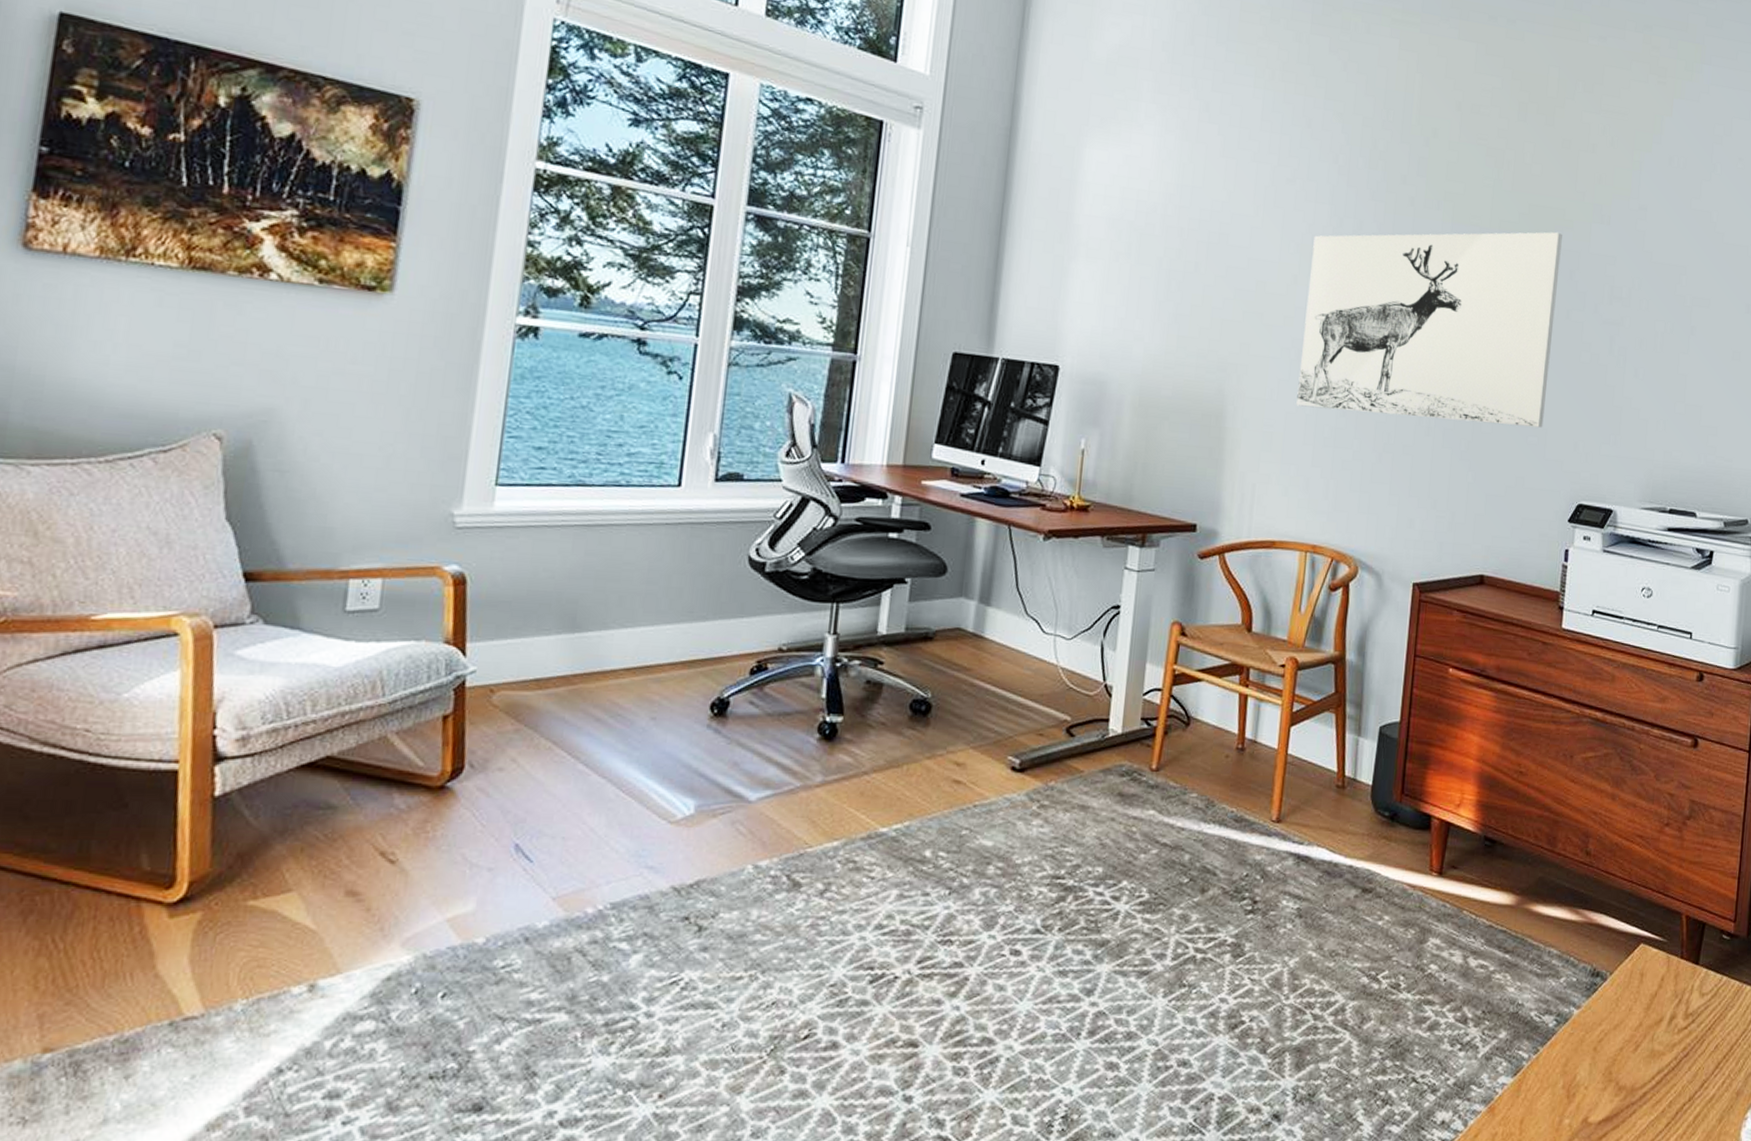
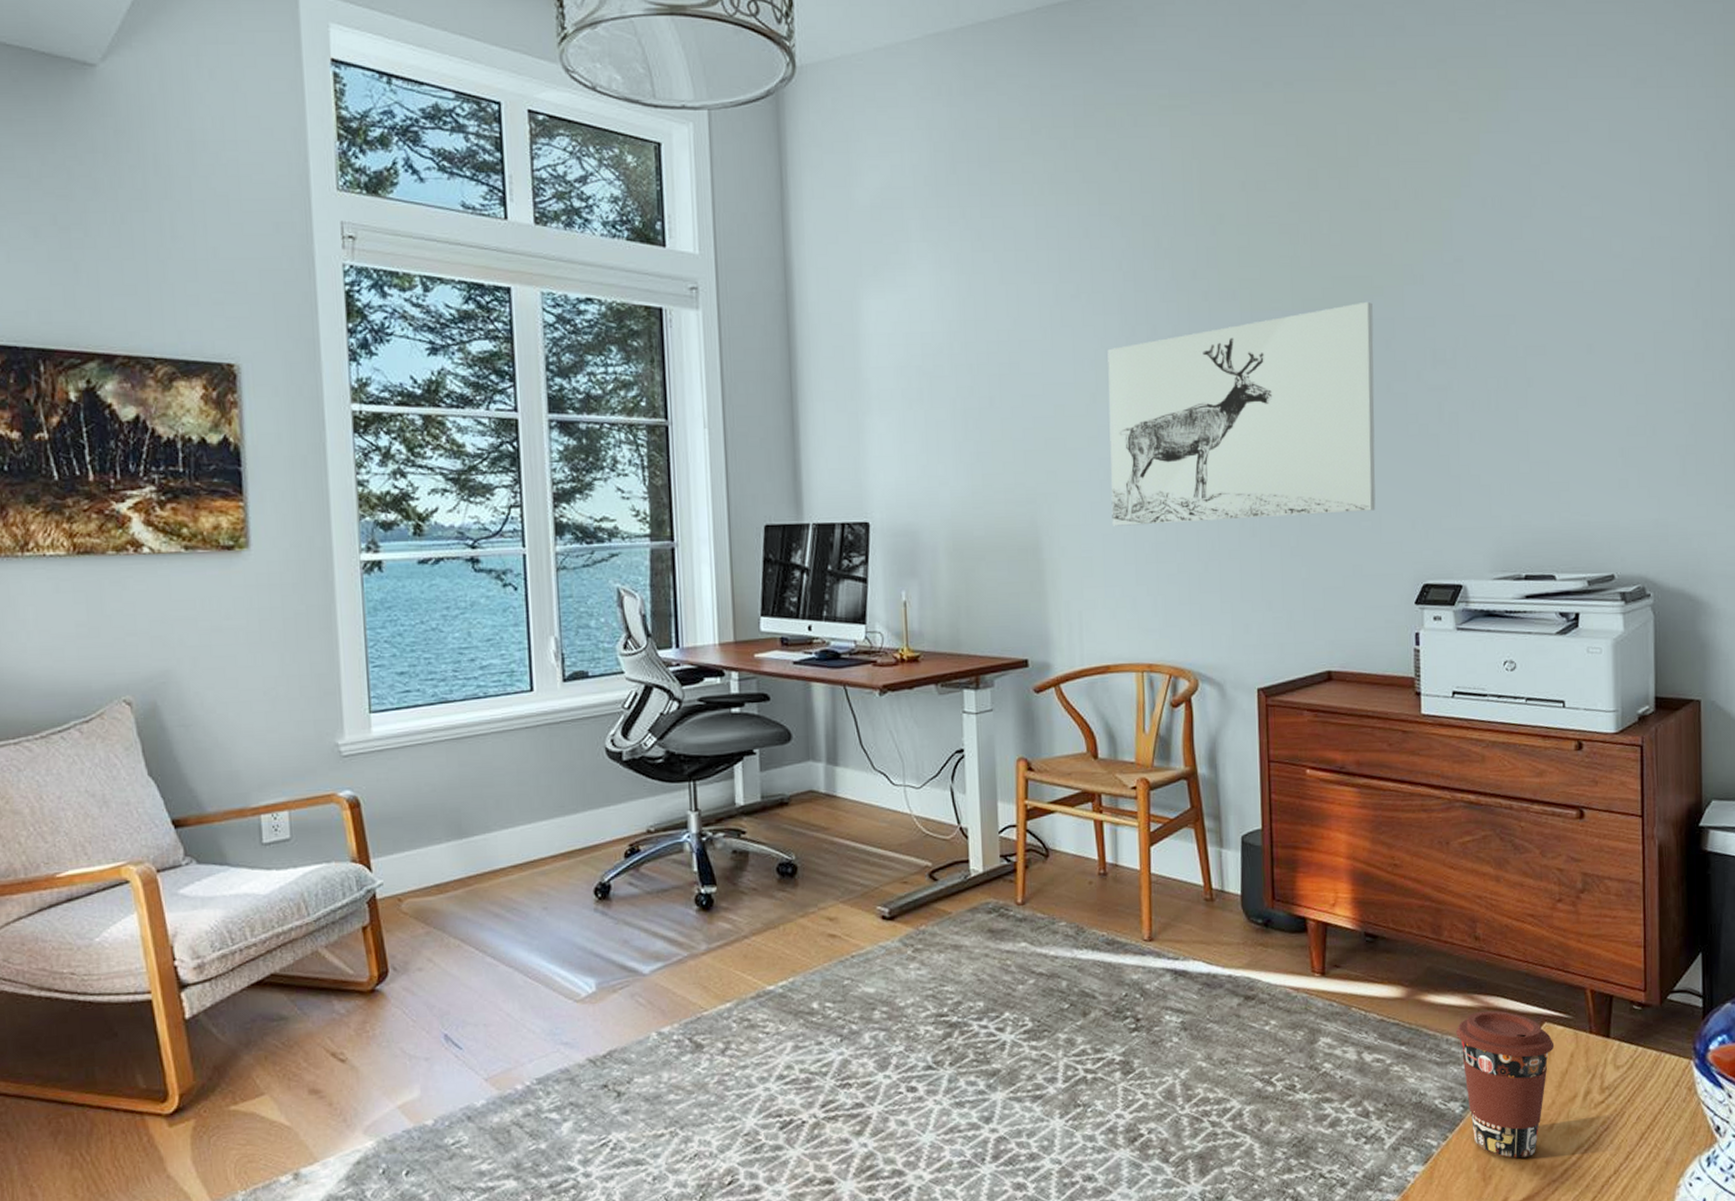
coffee cup: none [1557,926,1648,1077] -> present [1455,1010,1555,1158]

